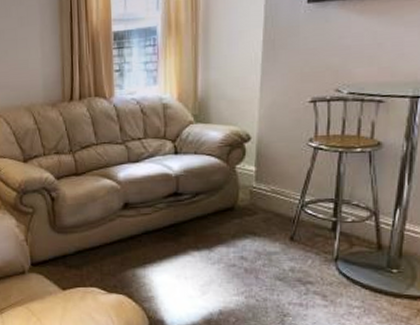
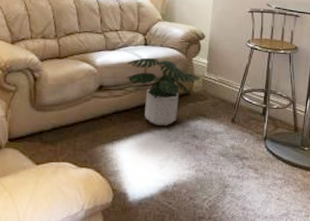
potted plant: none [154,168,246,246] -> present [126,57,200,126]

